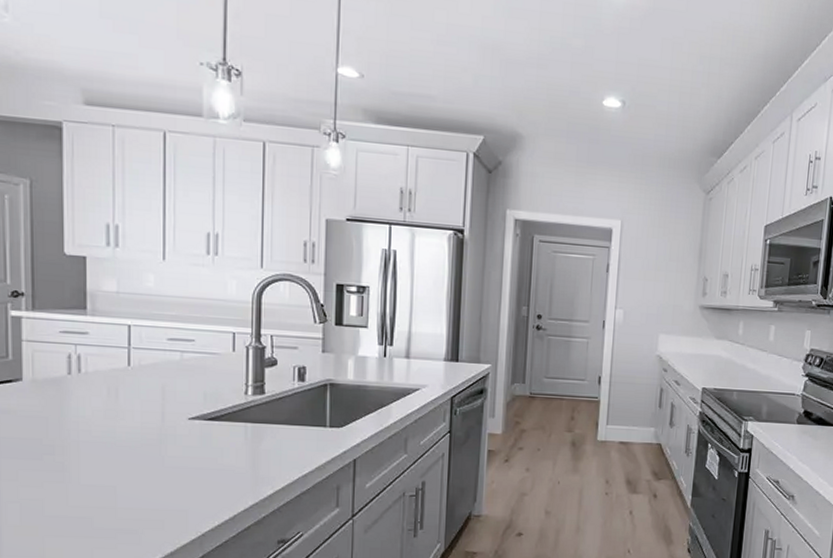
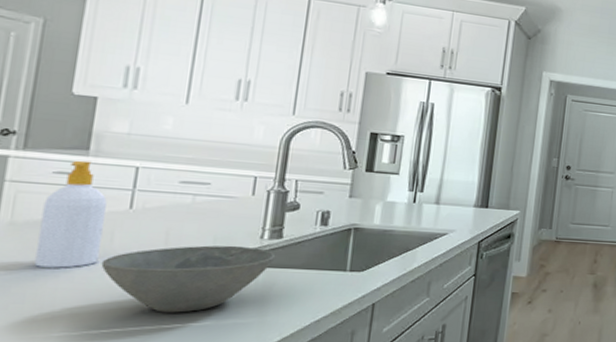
soap bottle: none [57,319,108,423] -> present [34,160,107,268]
bowl: none [111,401,261,466] -> present [101,245,276,313]

